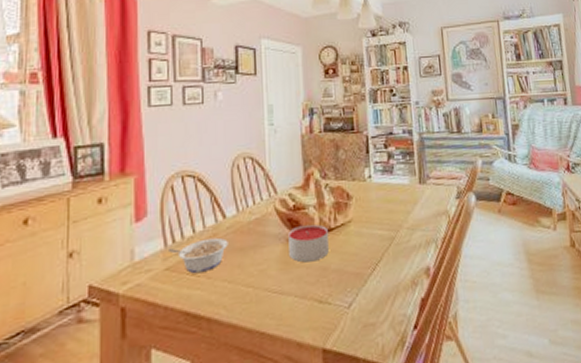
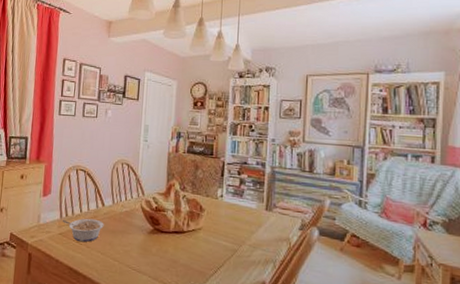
candle: present [288,223,329,263] -> none [148,223,181,254]

